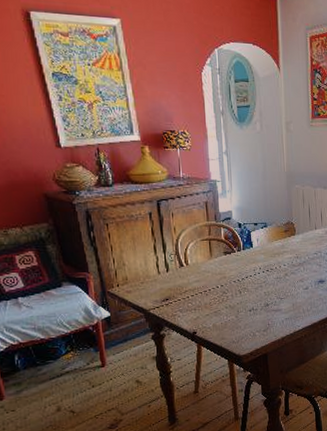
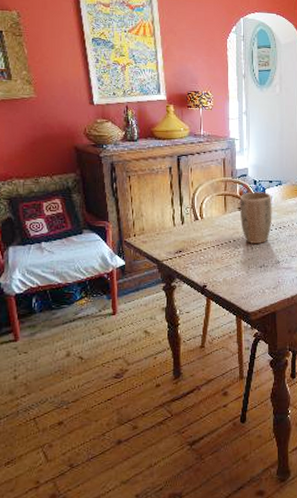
plant pot: none [224,235,259,288] -> present [239,192,272,243]

